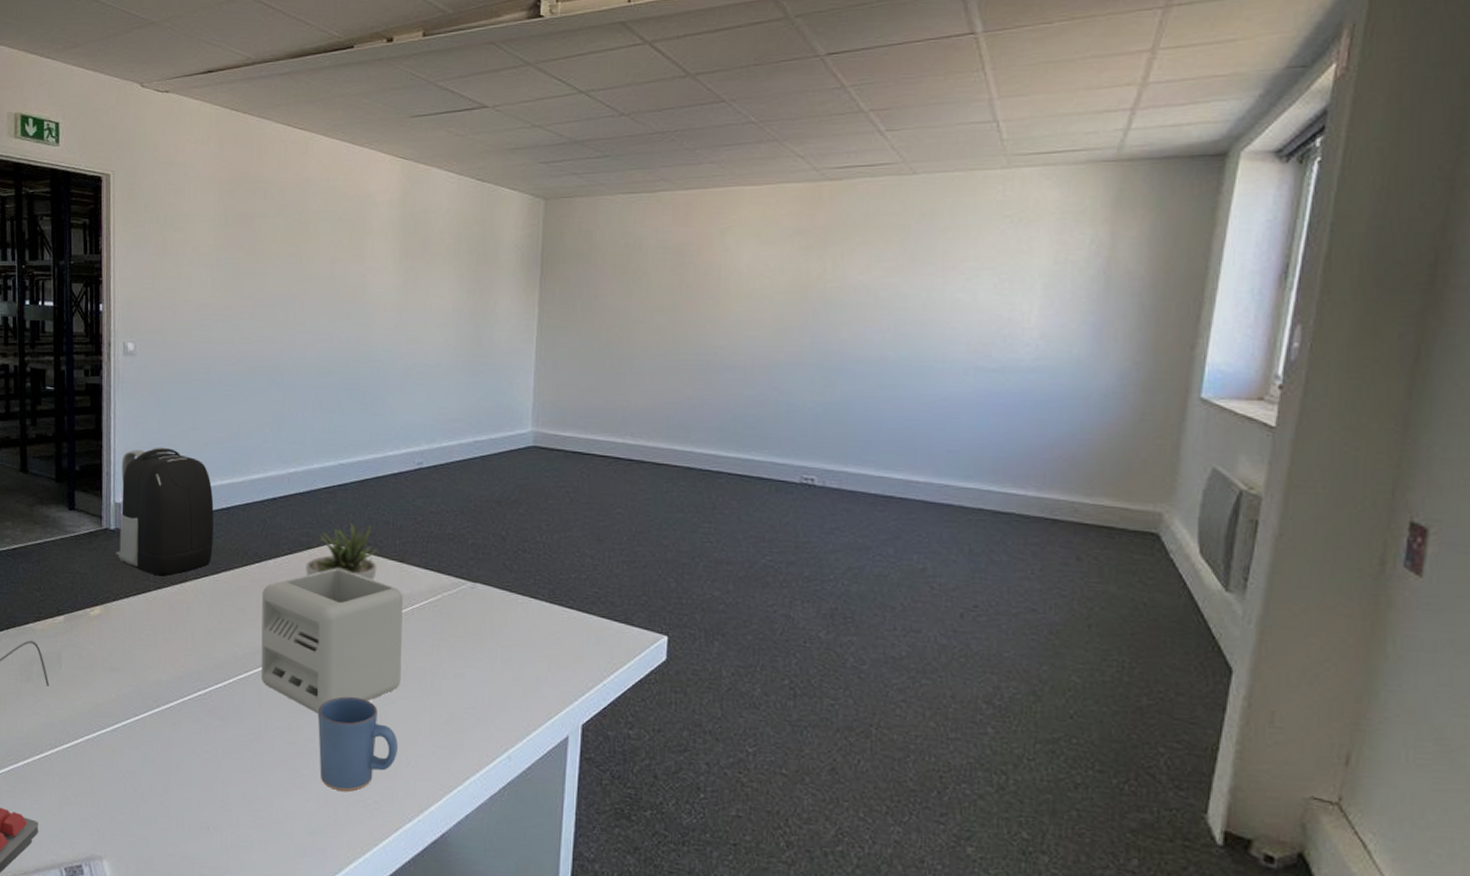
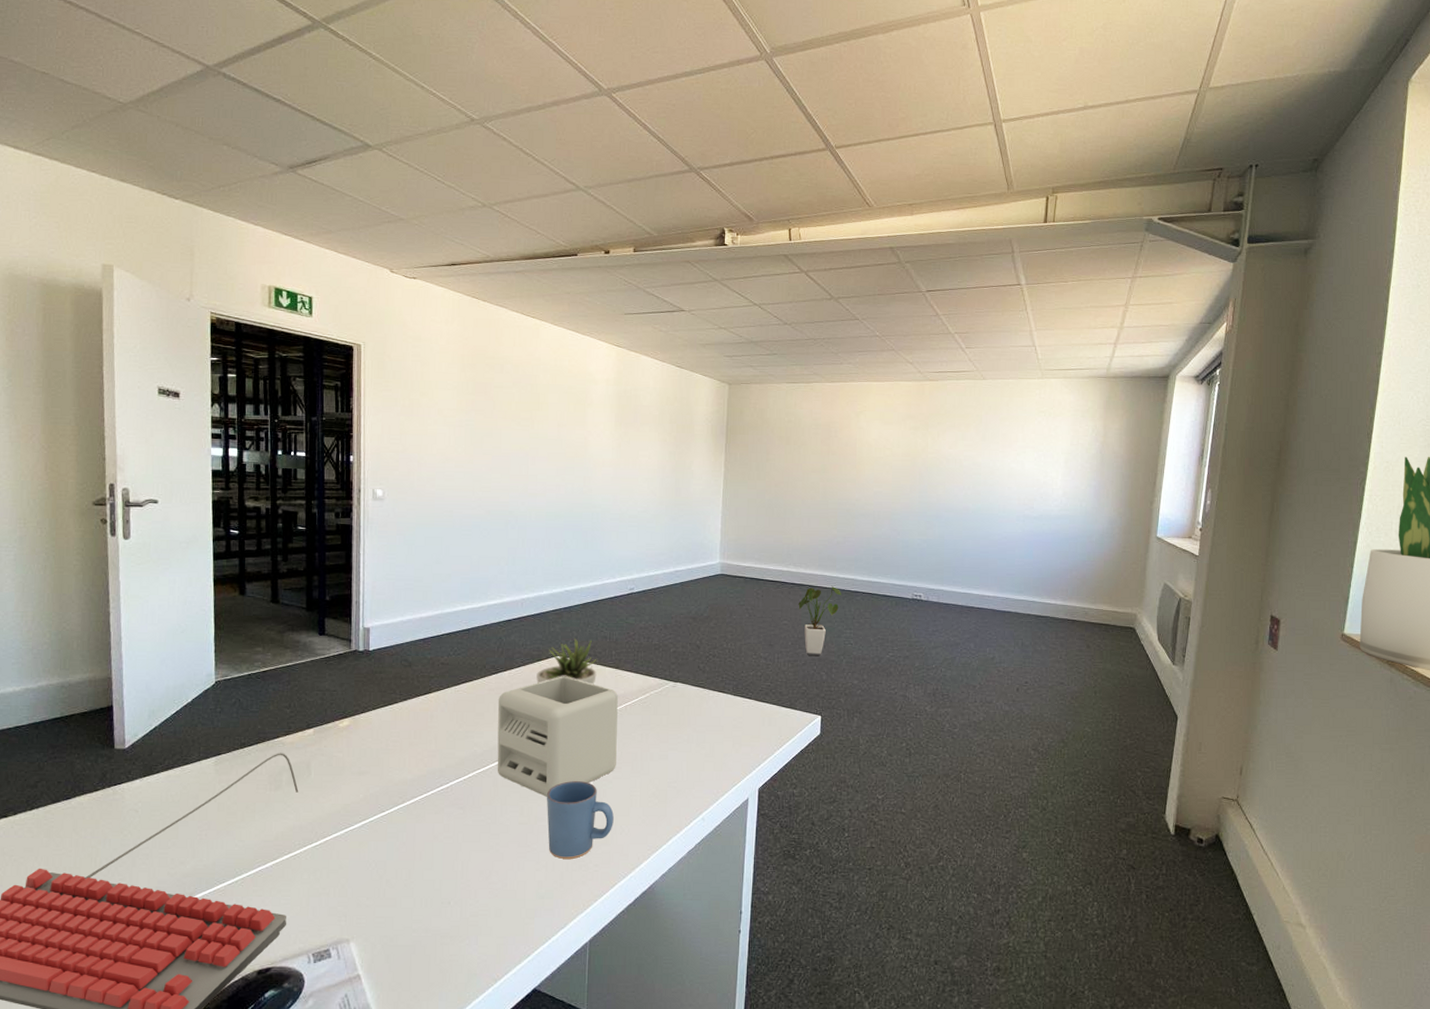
backpack: present [116,447,214,575] -> none [364,578,456,688]
house plant: none [637,463,697,557] -> present [798,585,841,657]

